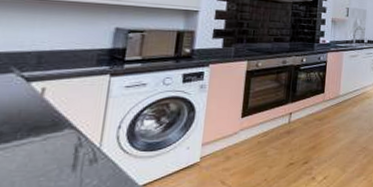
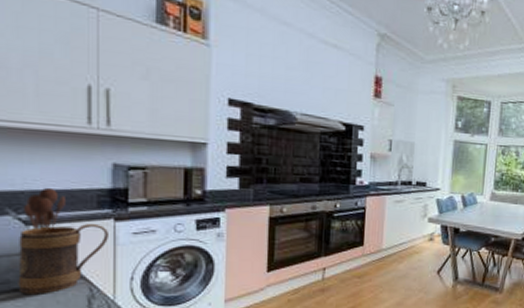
mug: none [9,78,103,145] -> present [18,223,108,294]
utensil holder: none [26,48,68,86] -> present [22,187,65,230]

